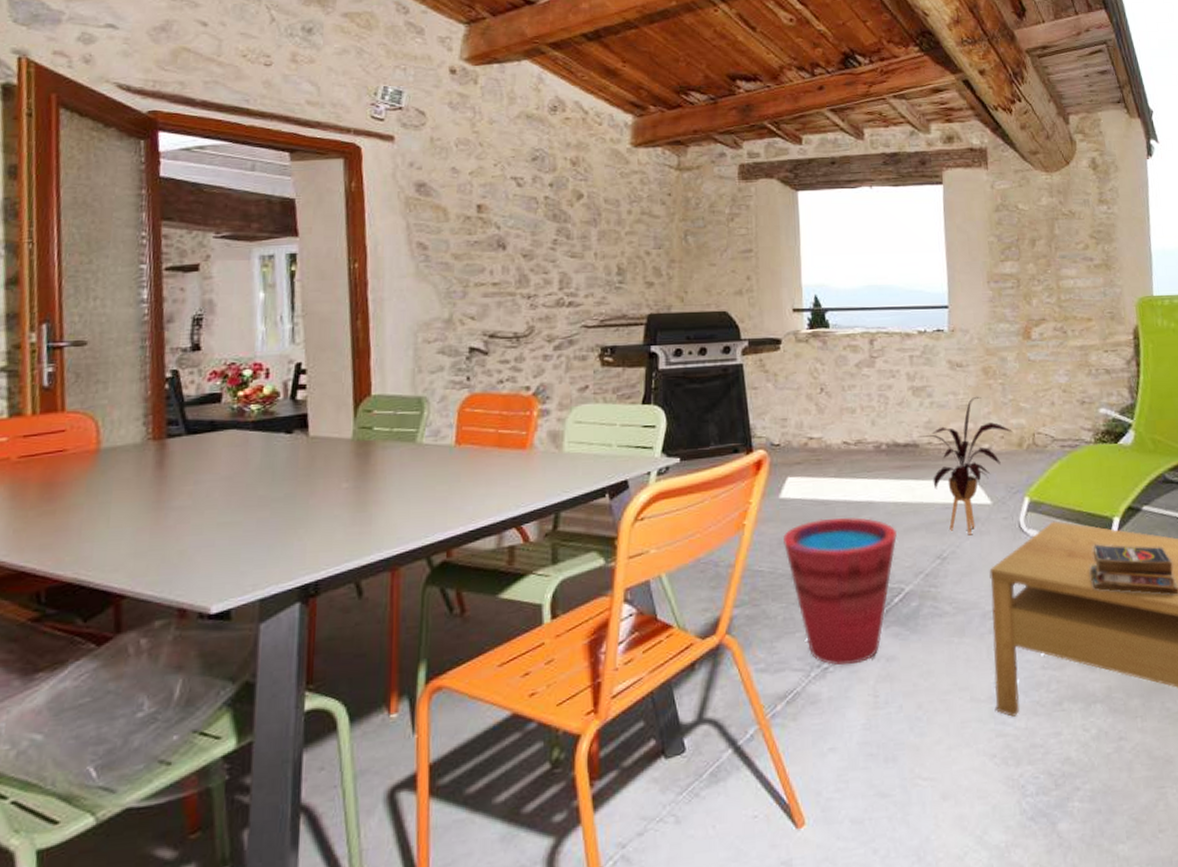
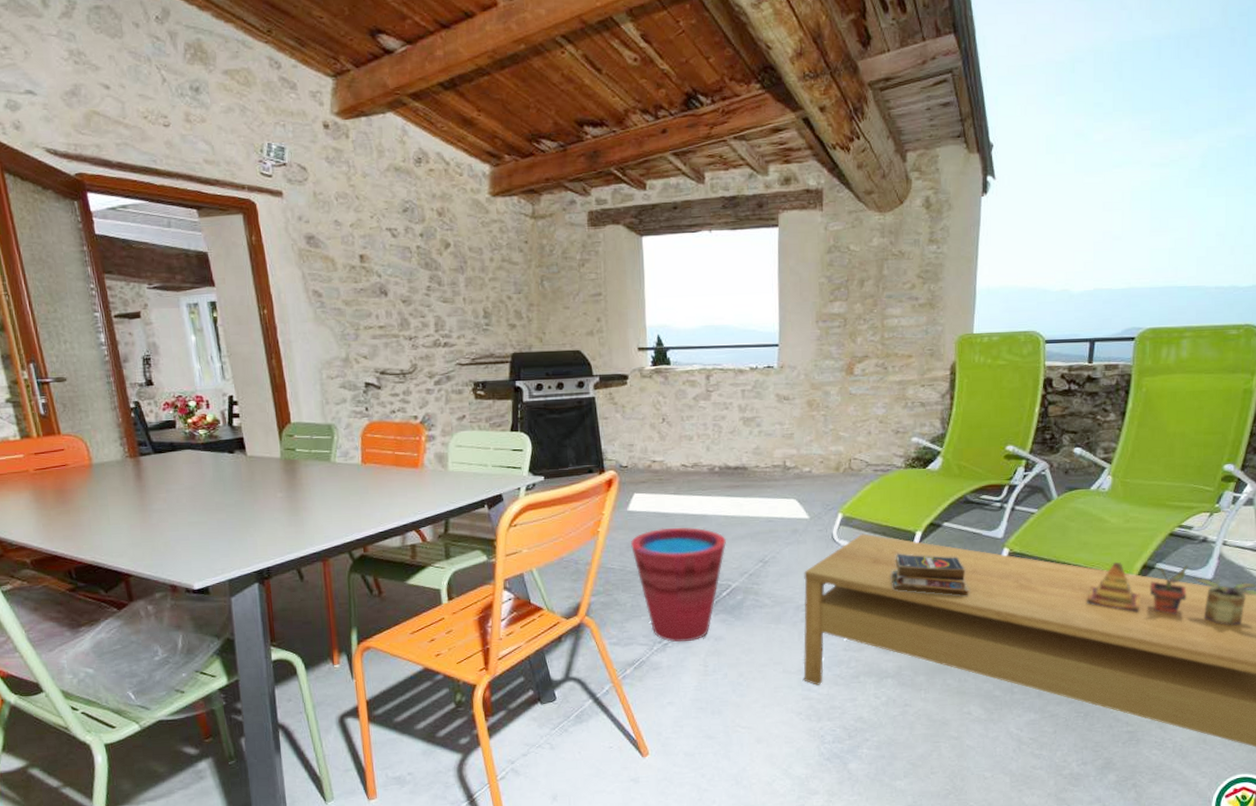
house plant: present [919,396,1013,536] -> none [748,426,831,544]

